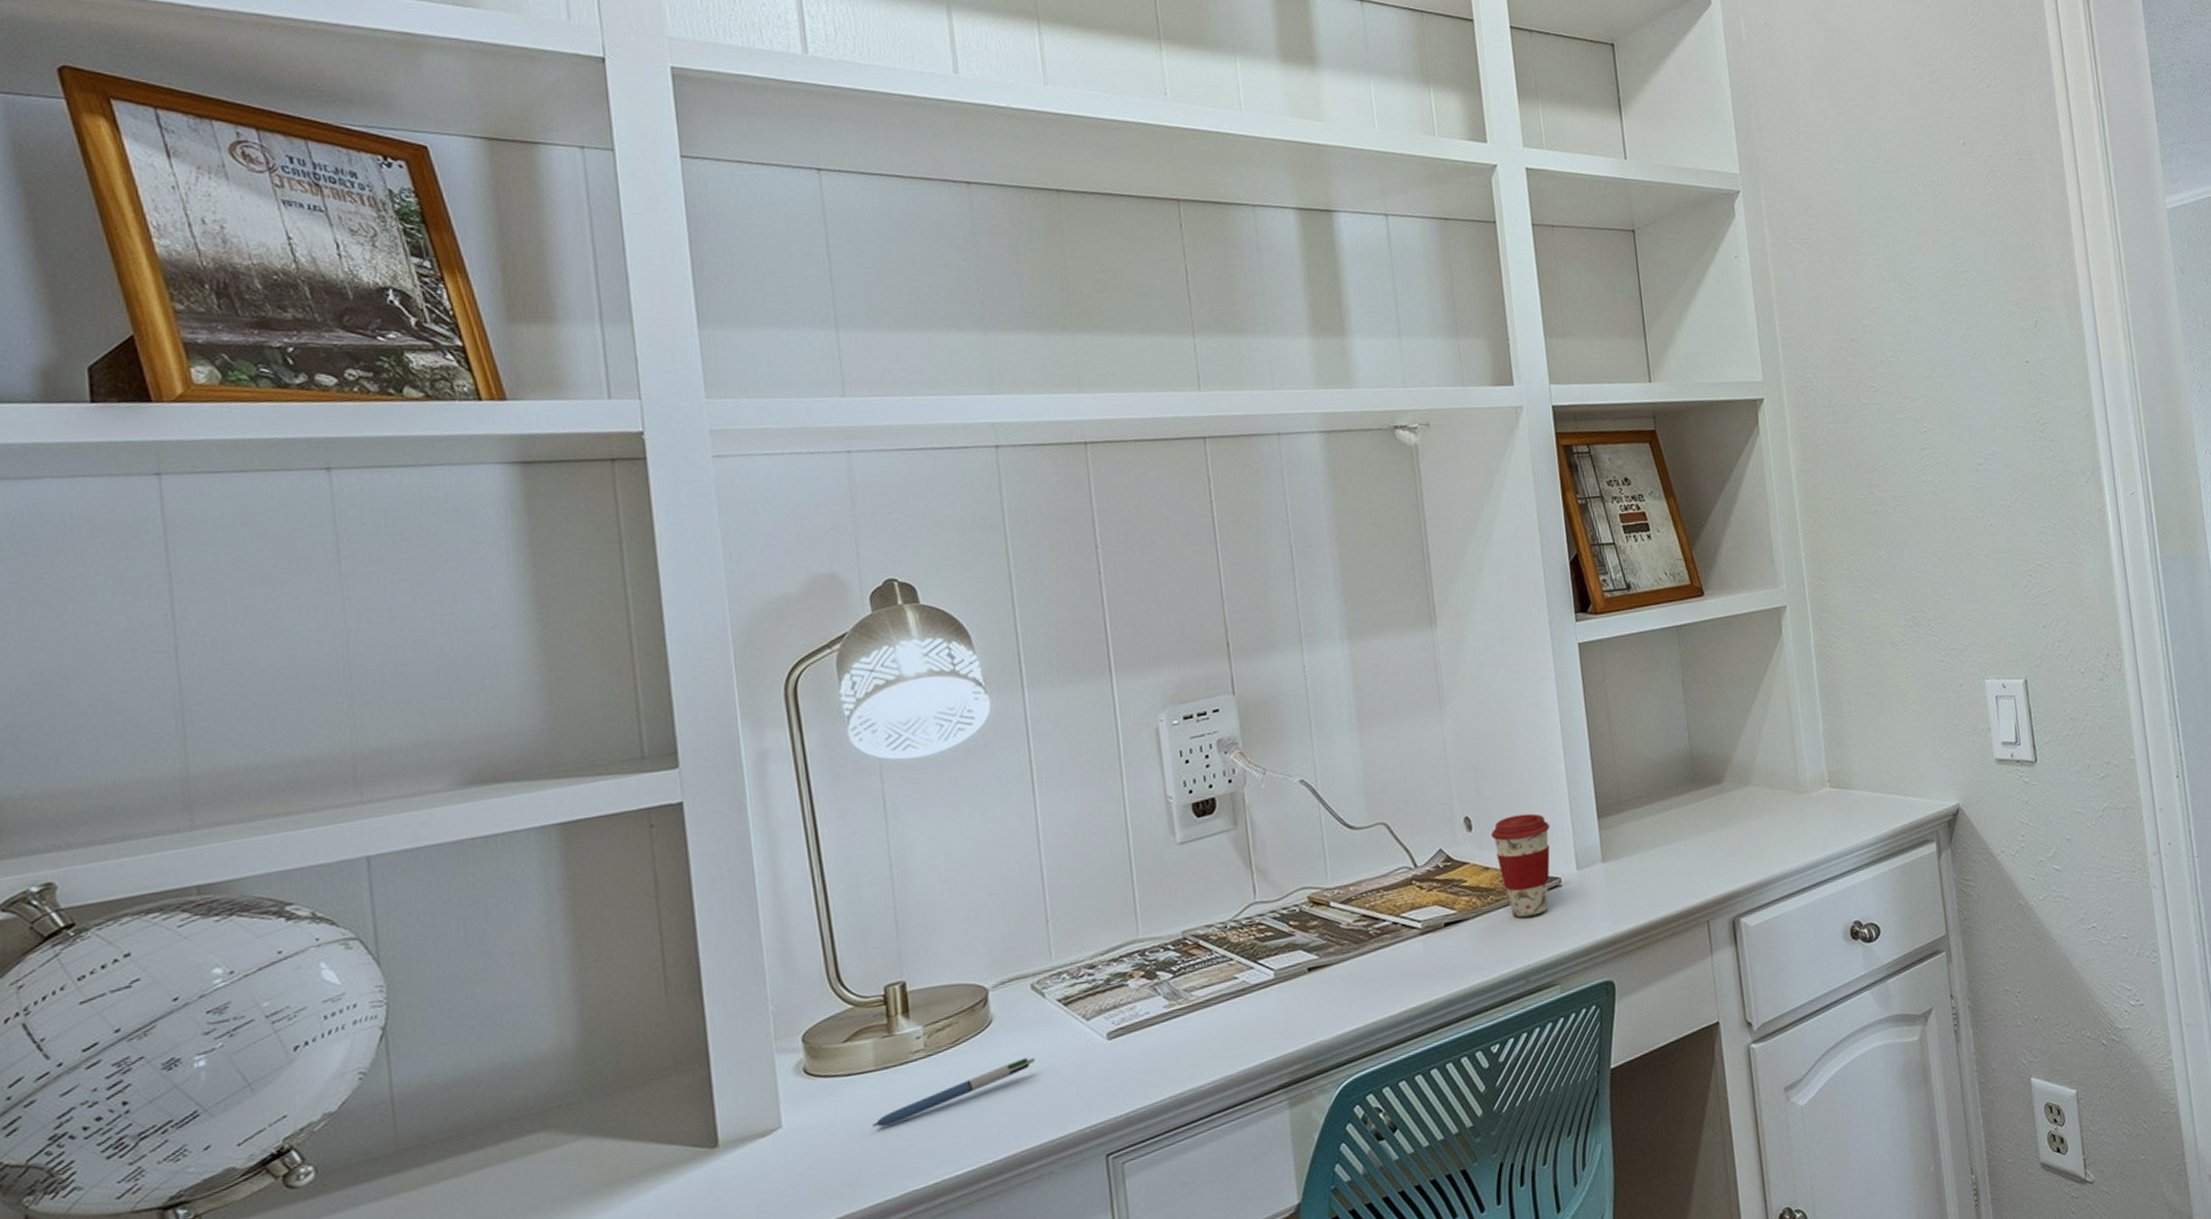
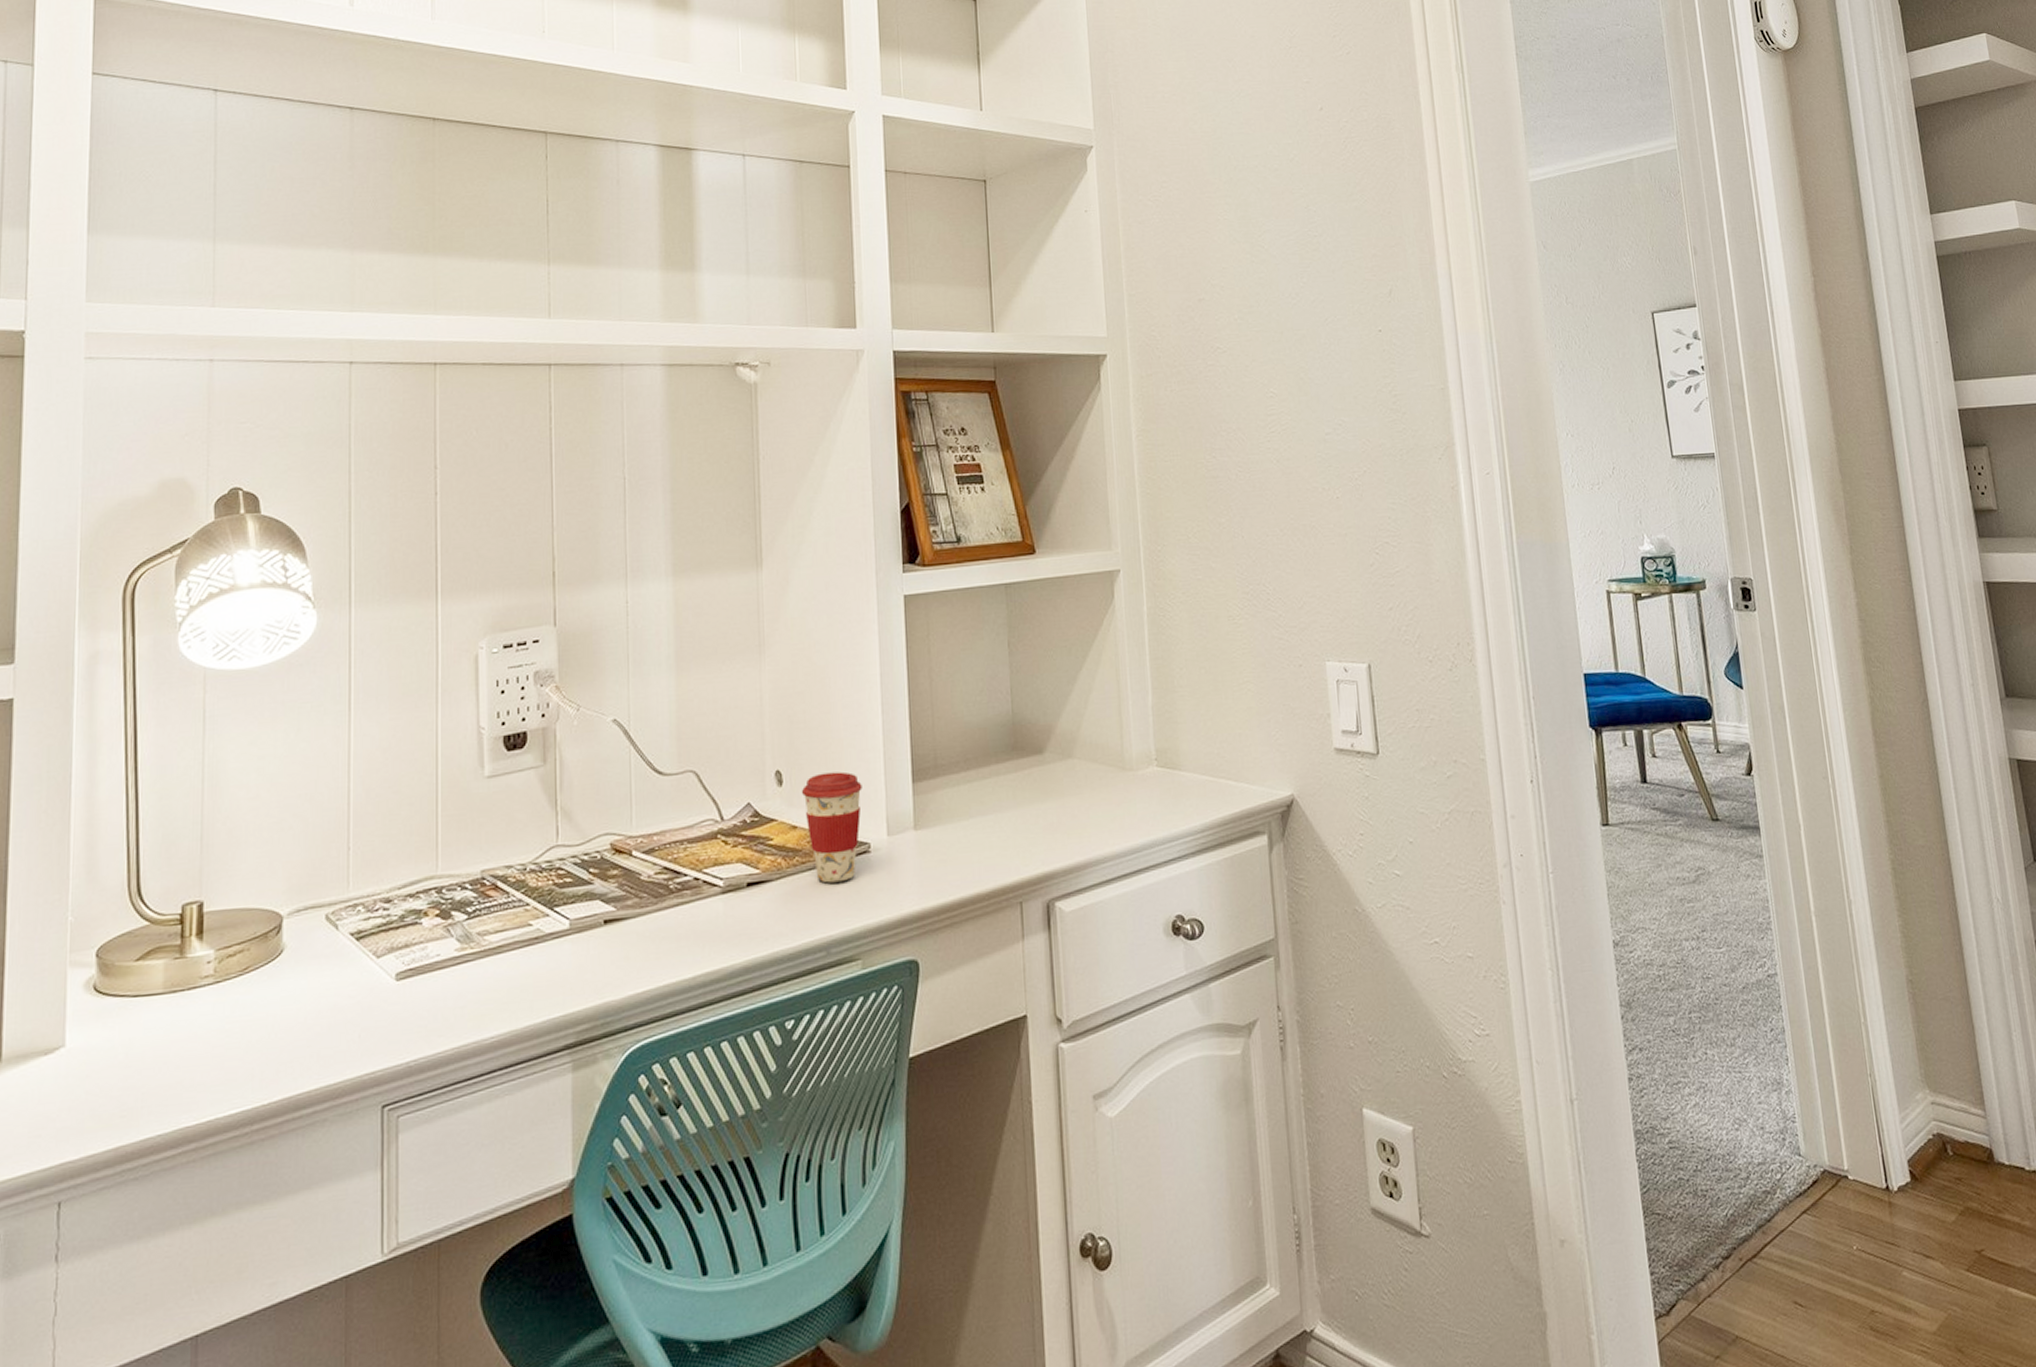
pen: present [871,1058,1036,1128] -> none [152,993,322,1055]

